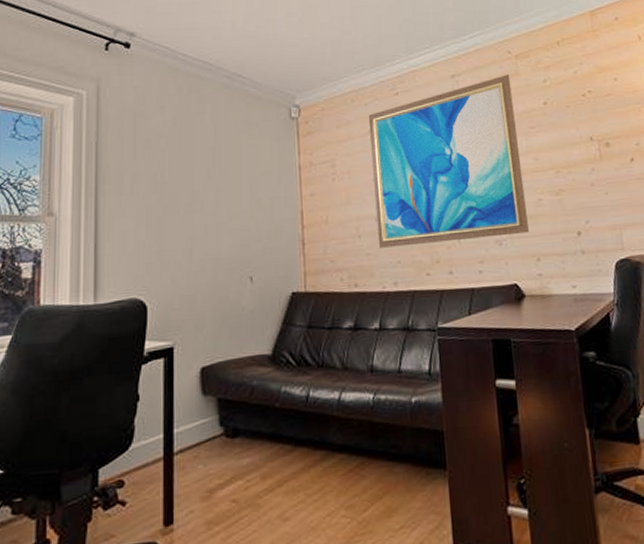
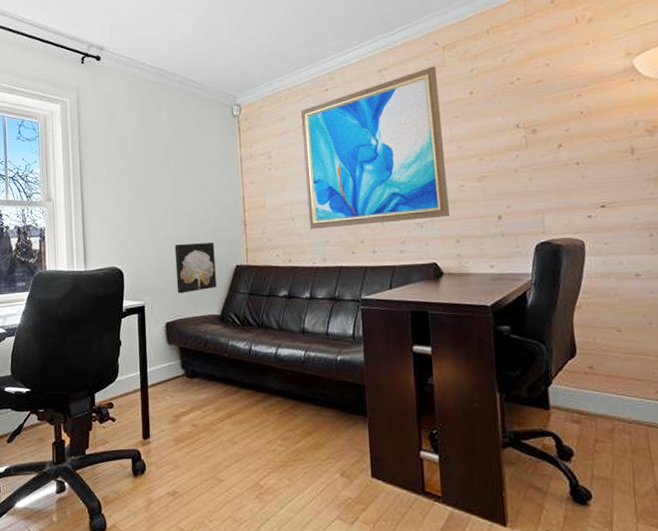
wall art: none [215,265,267,330] -> present [175,243,217,294]

